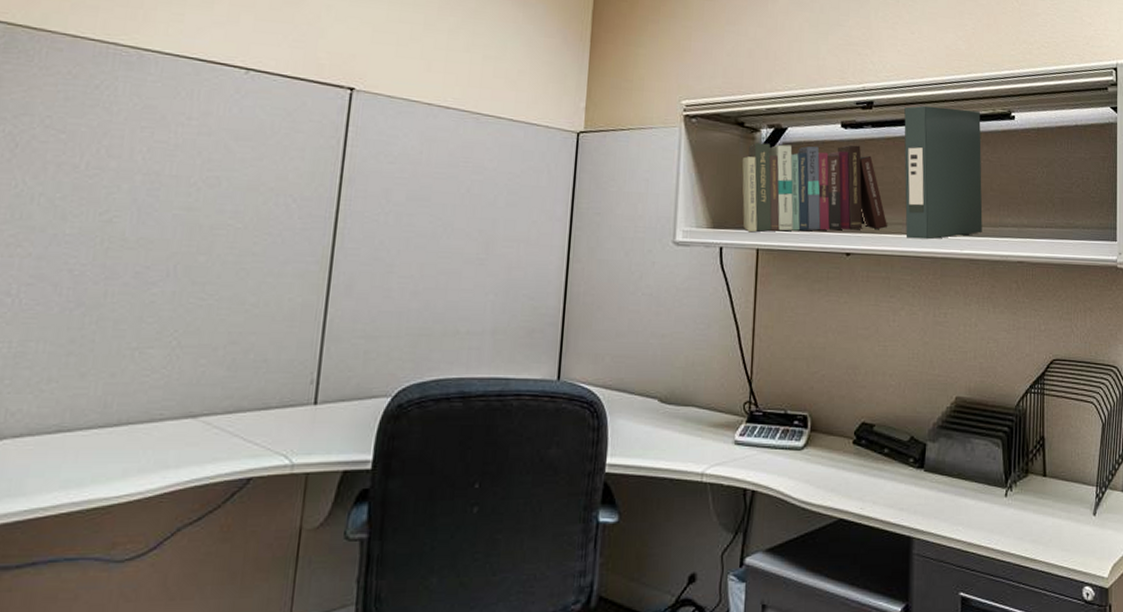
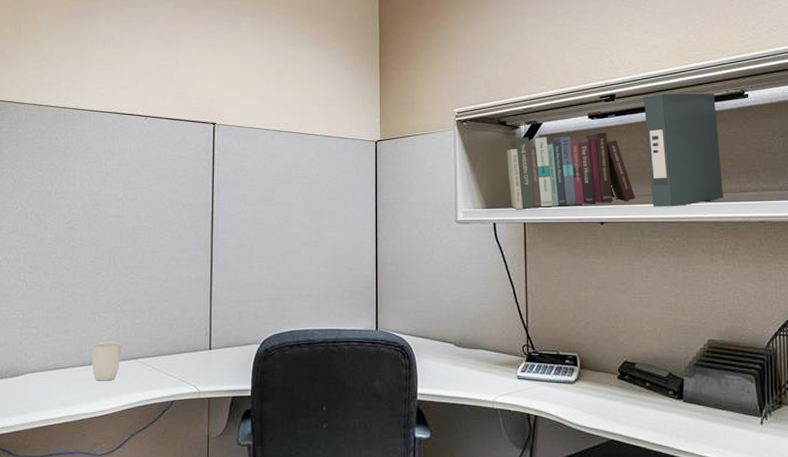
mug: none [120,391,175,450] -> present [91,341,122,381]

